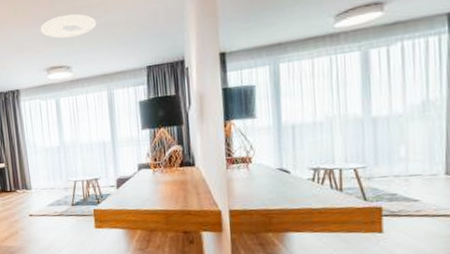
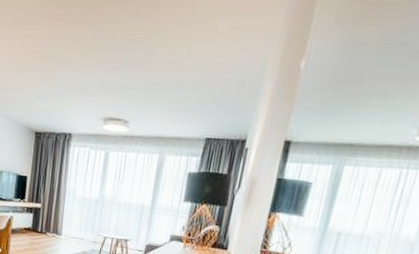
ceiling light: present [40,13,97,39] -> none [107,66,167,92]

